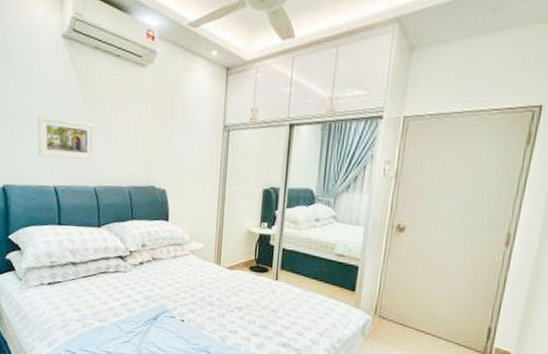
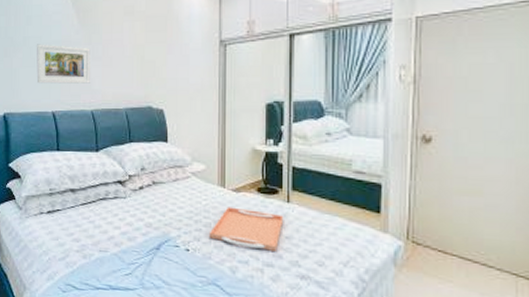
serving tray: none [203,283,272,323] -> present [208,207,284,251]

